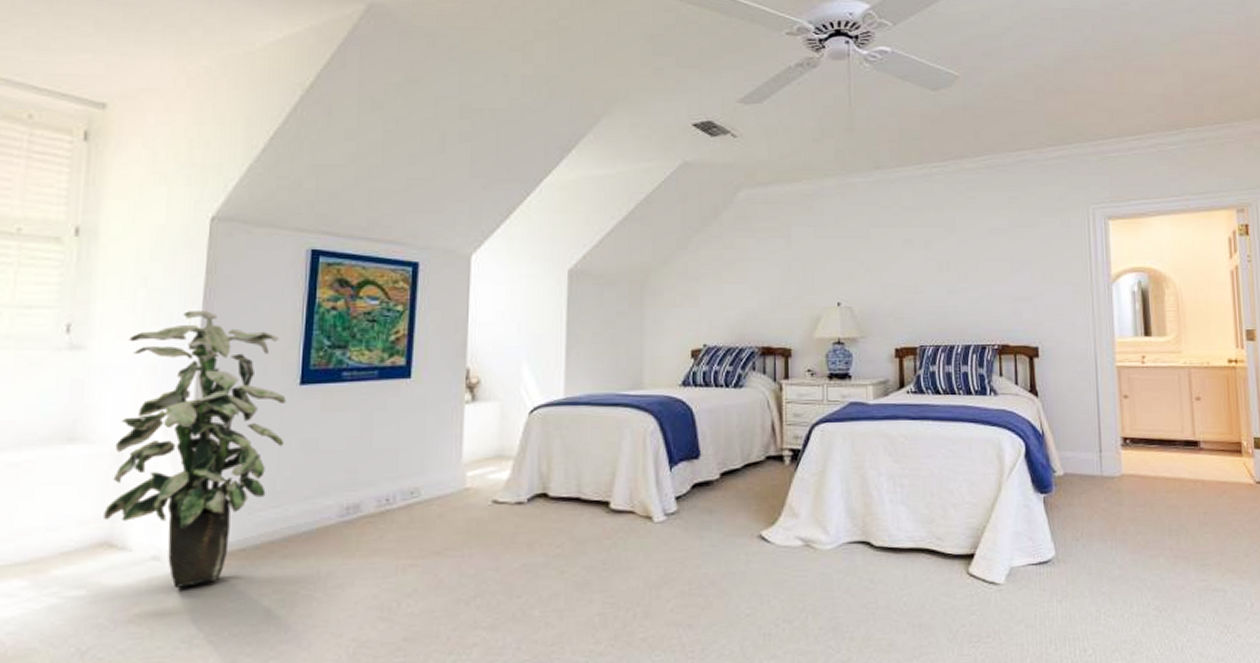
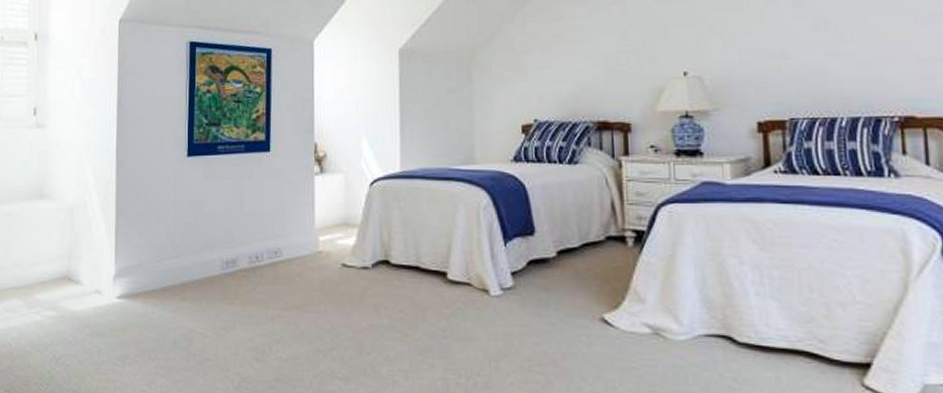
indoor plant: present [104,311,287,588] -> none [64,96,179,317]

